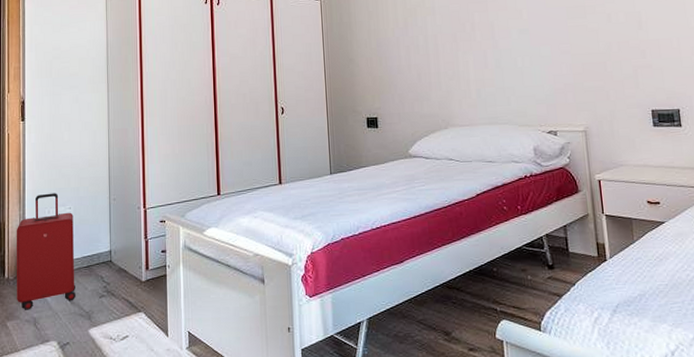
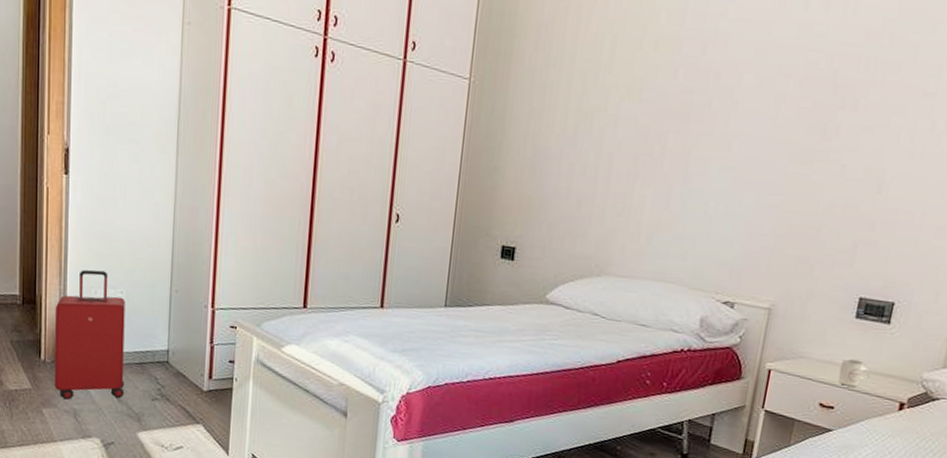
mug: none [653,160,679,183] -> present [838,358,870,387]

